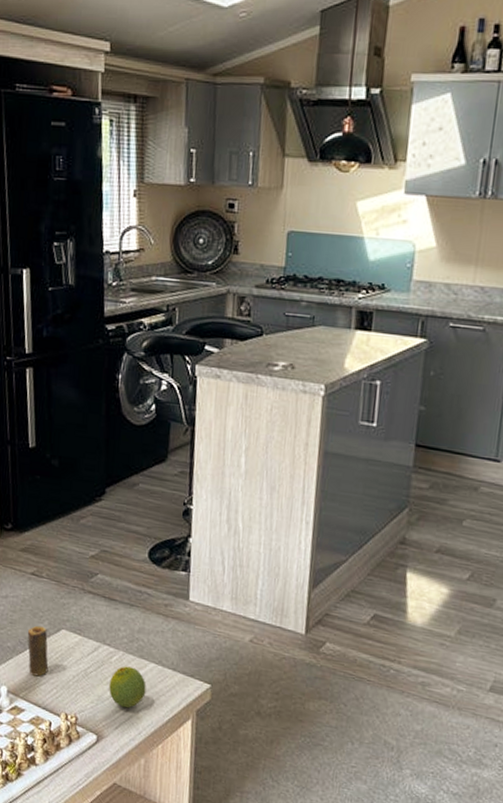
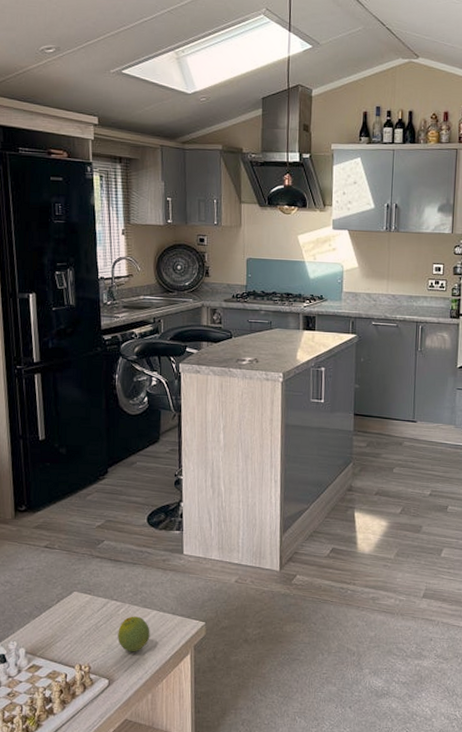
candle: present [27,625,49,677] -> none [42,591,63,636]

